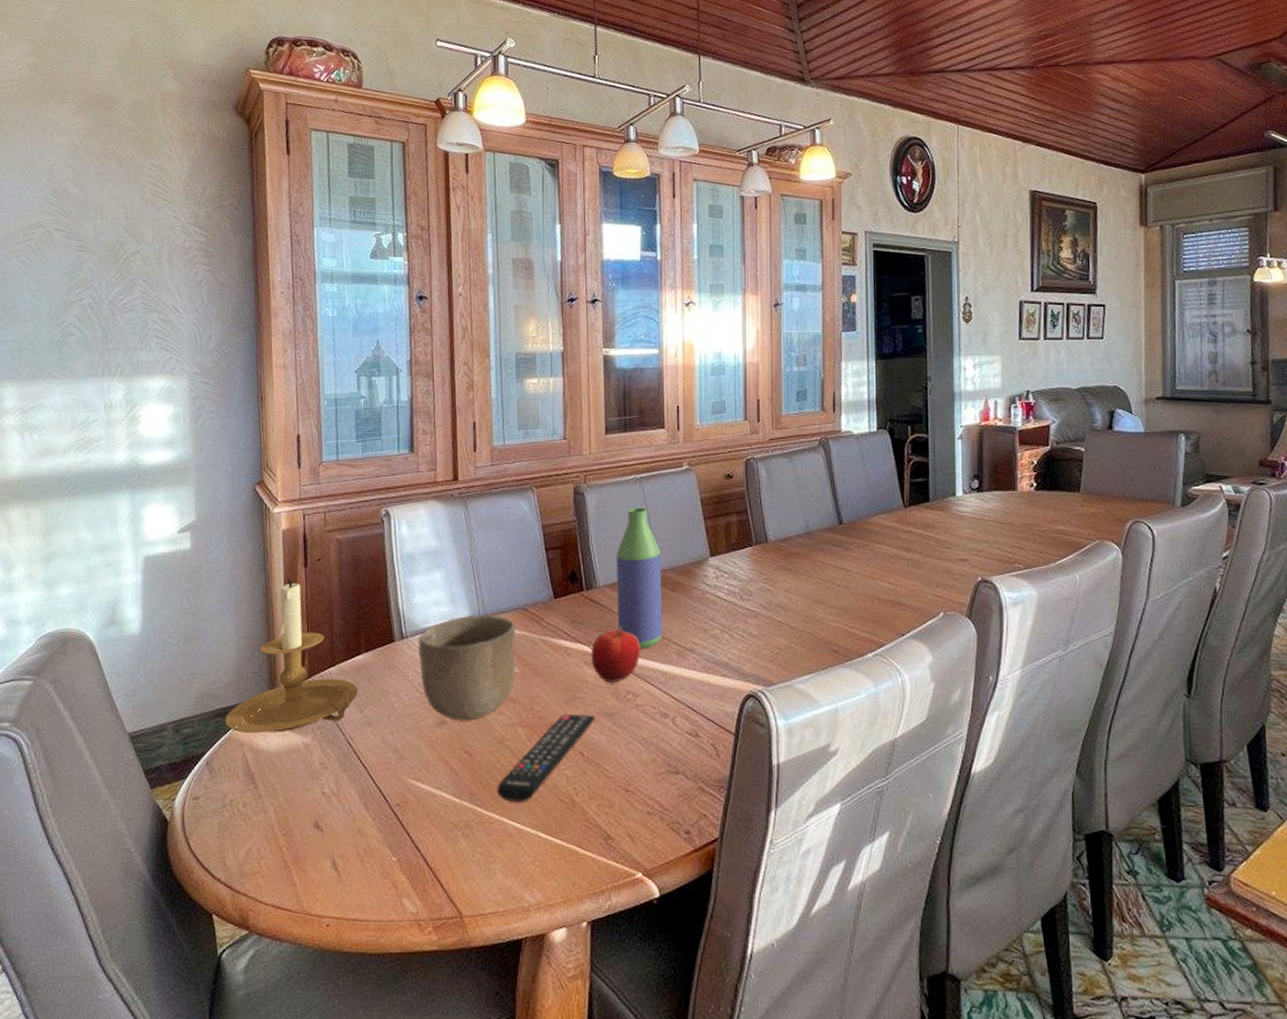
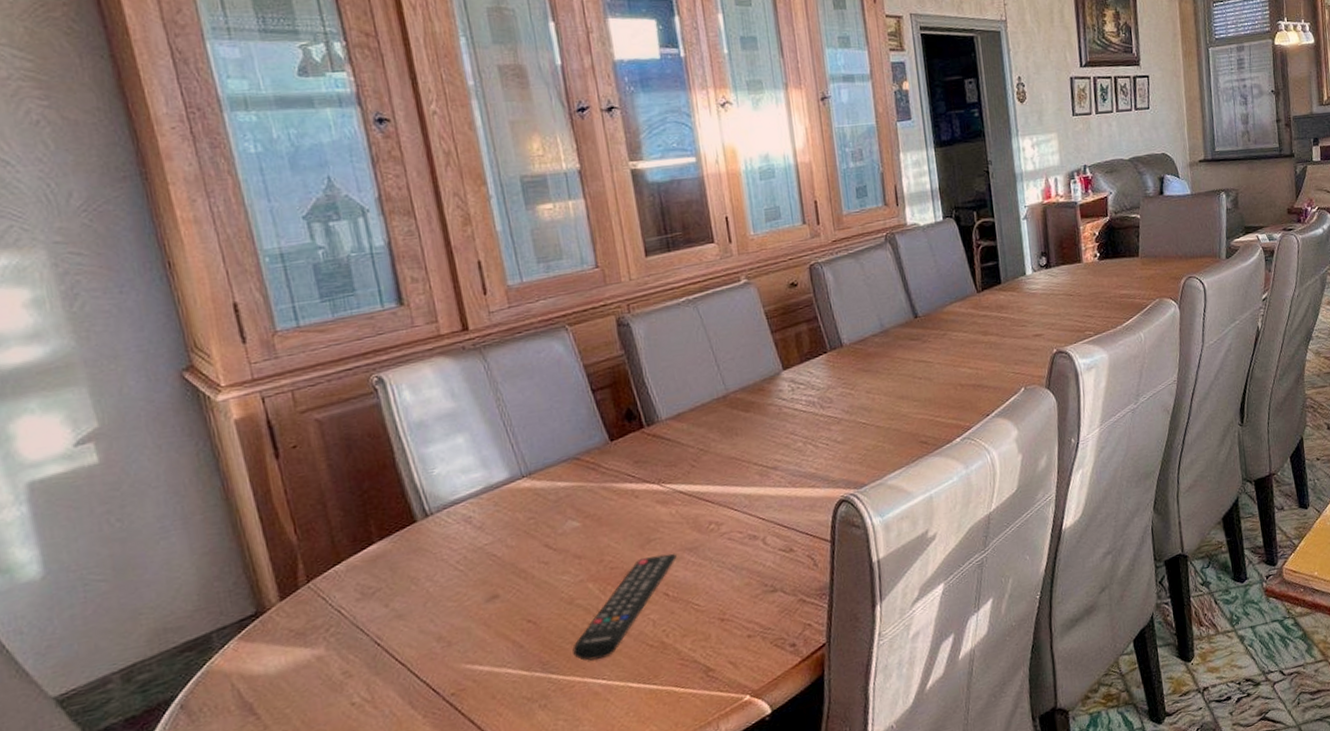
candle holder: present [224,579,358,734] -> none [196,476,379,663]
bowl: present [417,615,516,721] -> none [447,471,576,592]
fruit: present [590,626,640,683] -> none [661,457,719,518]
bottle: present [616,507,663,649] -> none [676,330,741,477]

